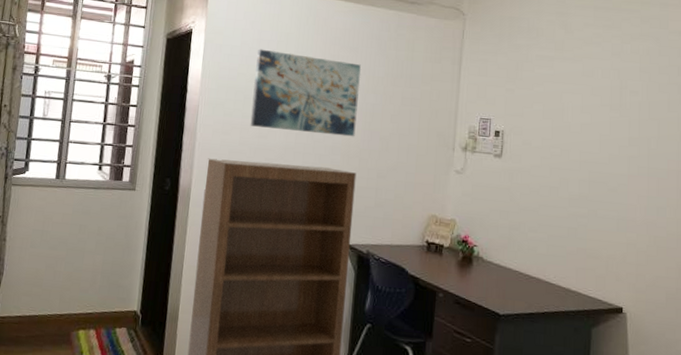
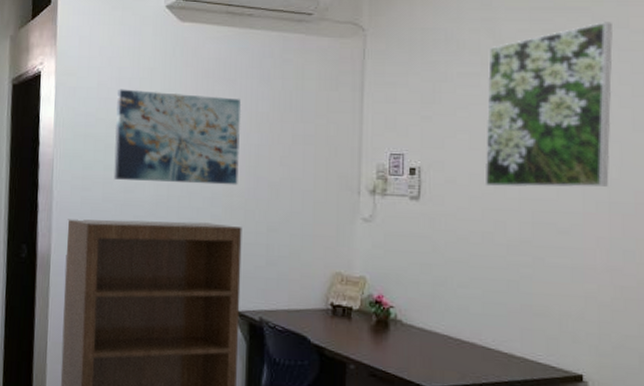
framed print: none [554,22,656,155] -> present [484,22,613,188]

